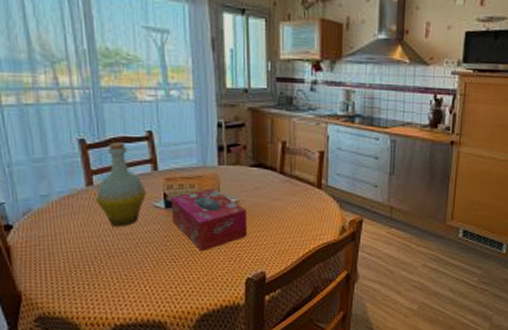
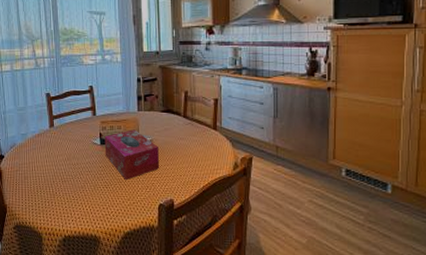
bottle: present [96,143,147,228] -> none [55,95,88,159]

